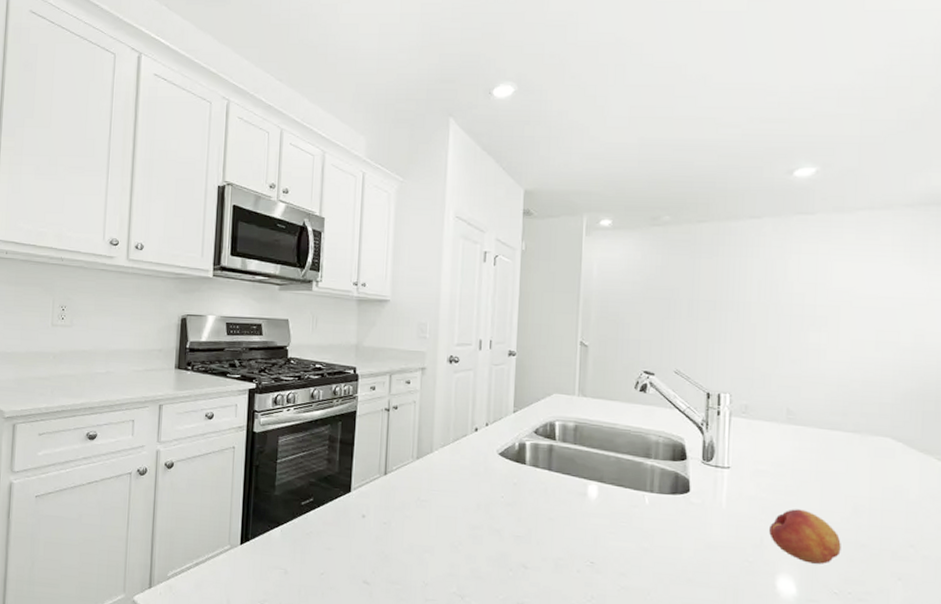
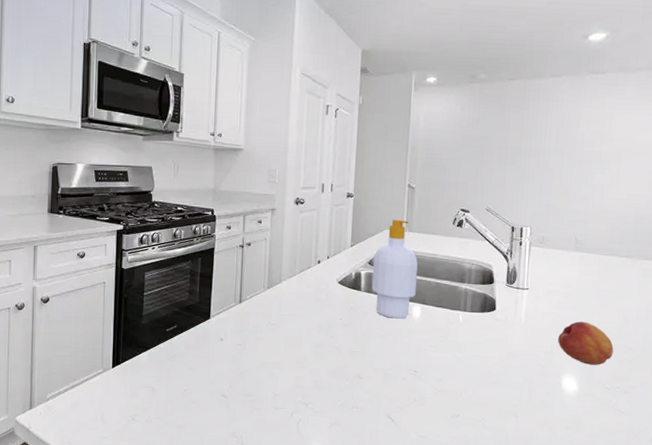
soap bottle: none [538,381,593,499] -> present [371,219,418,319]

